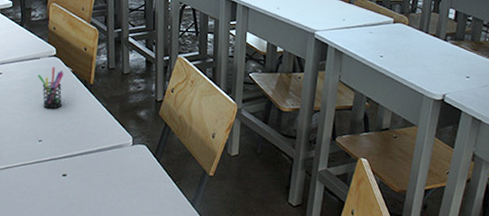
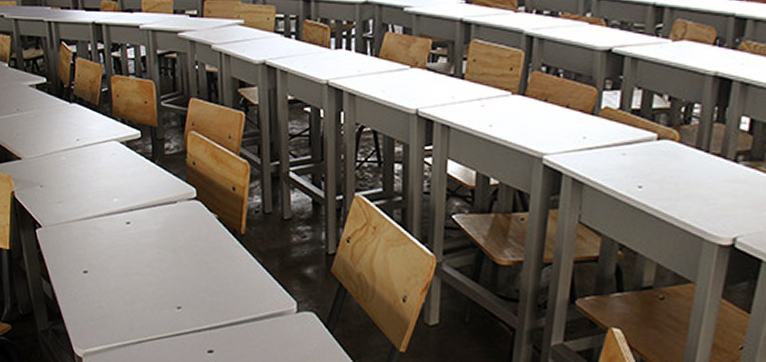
pen holder: present [37,66,64,109] -> none [174,212,208,267]

